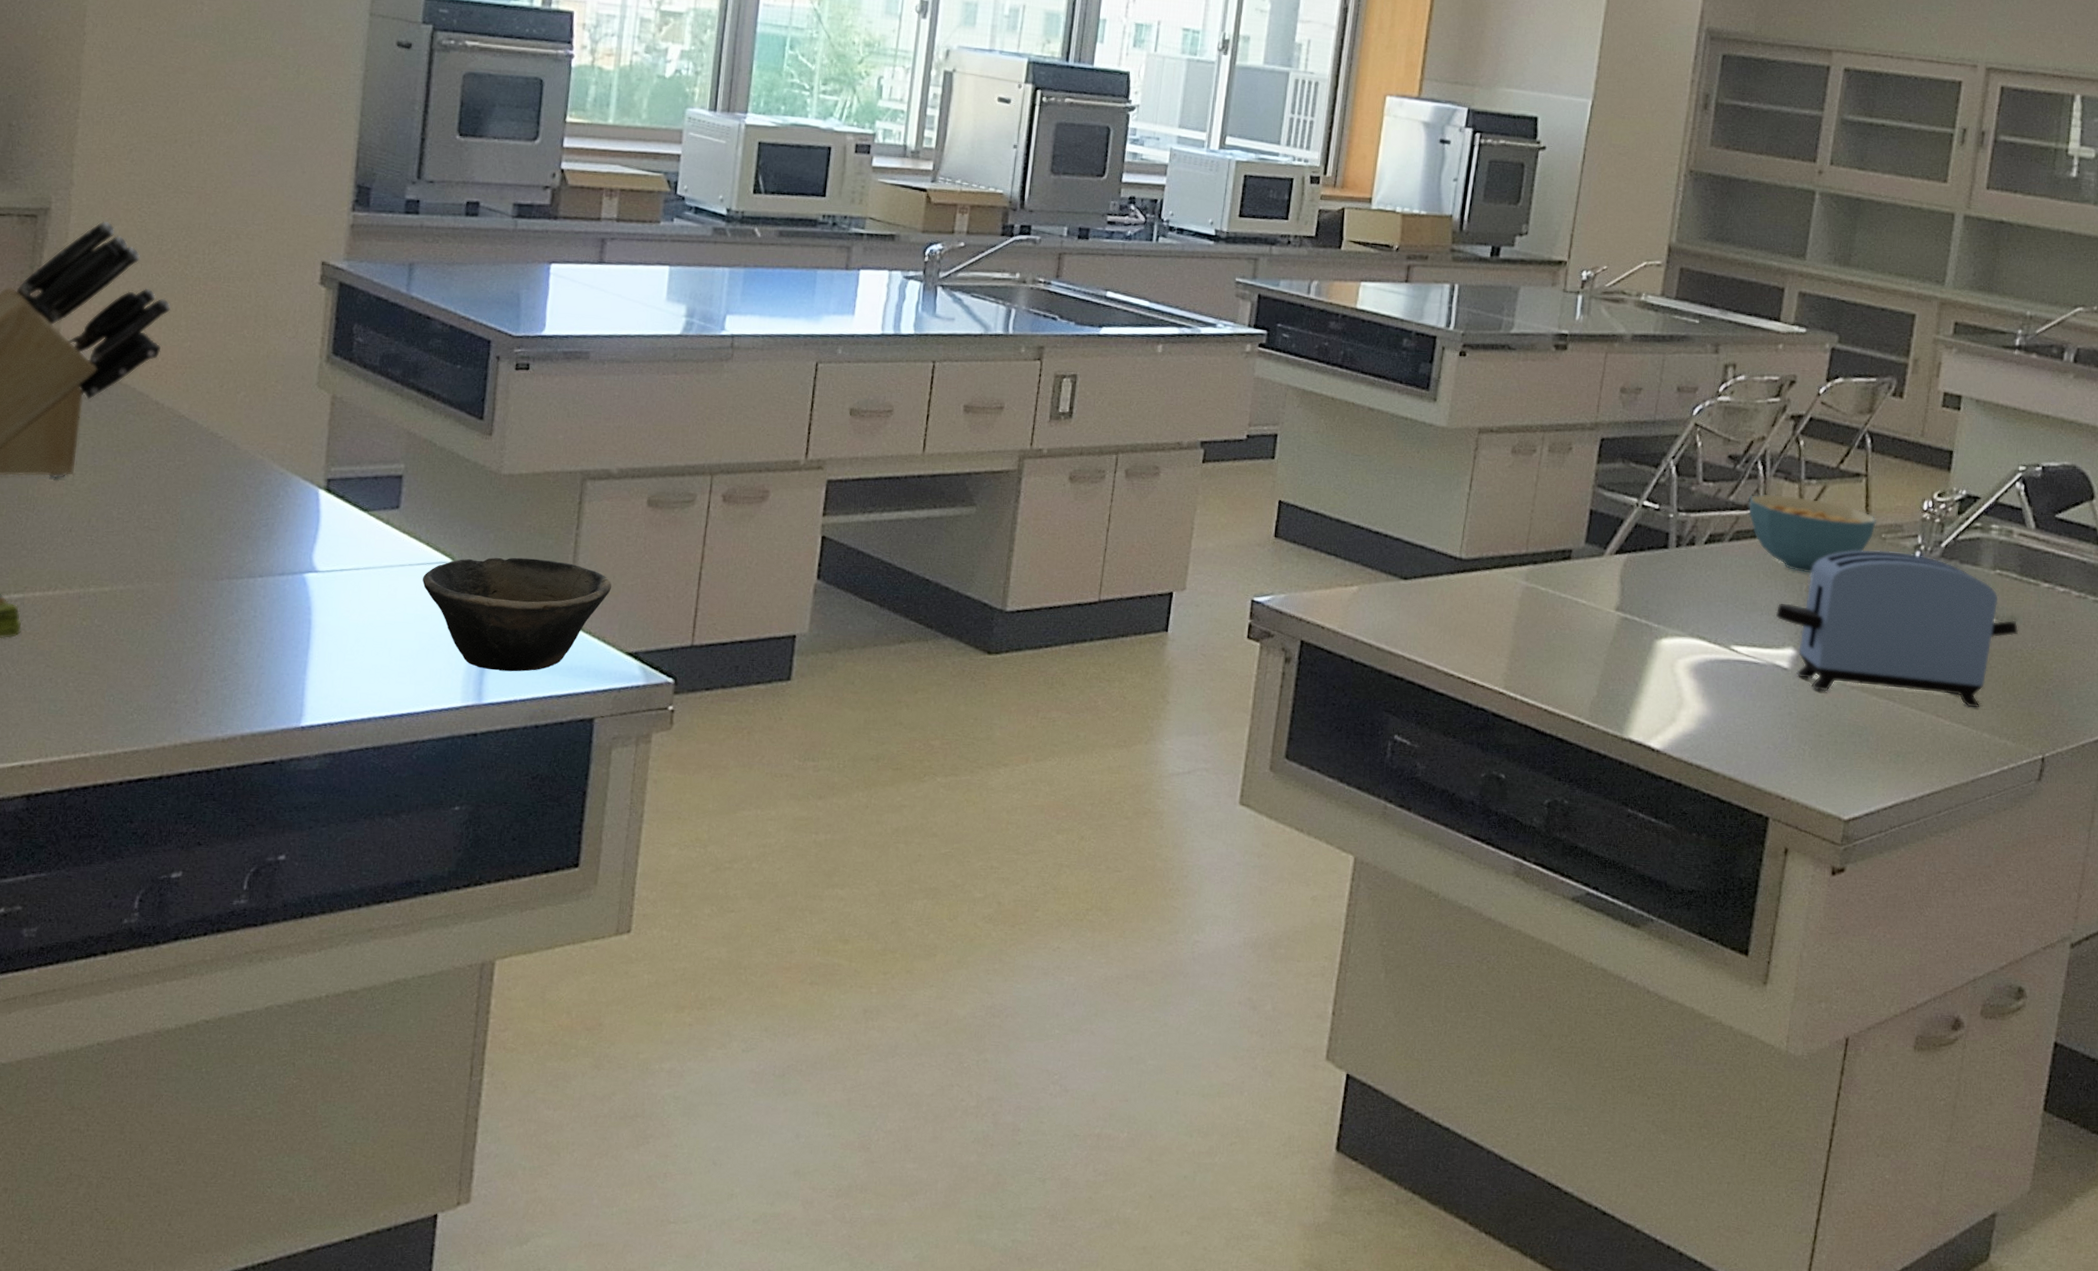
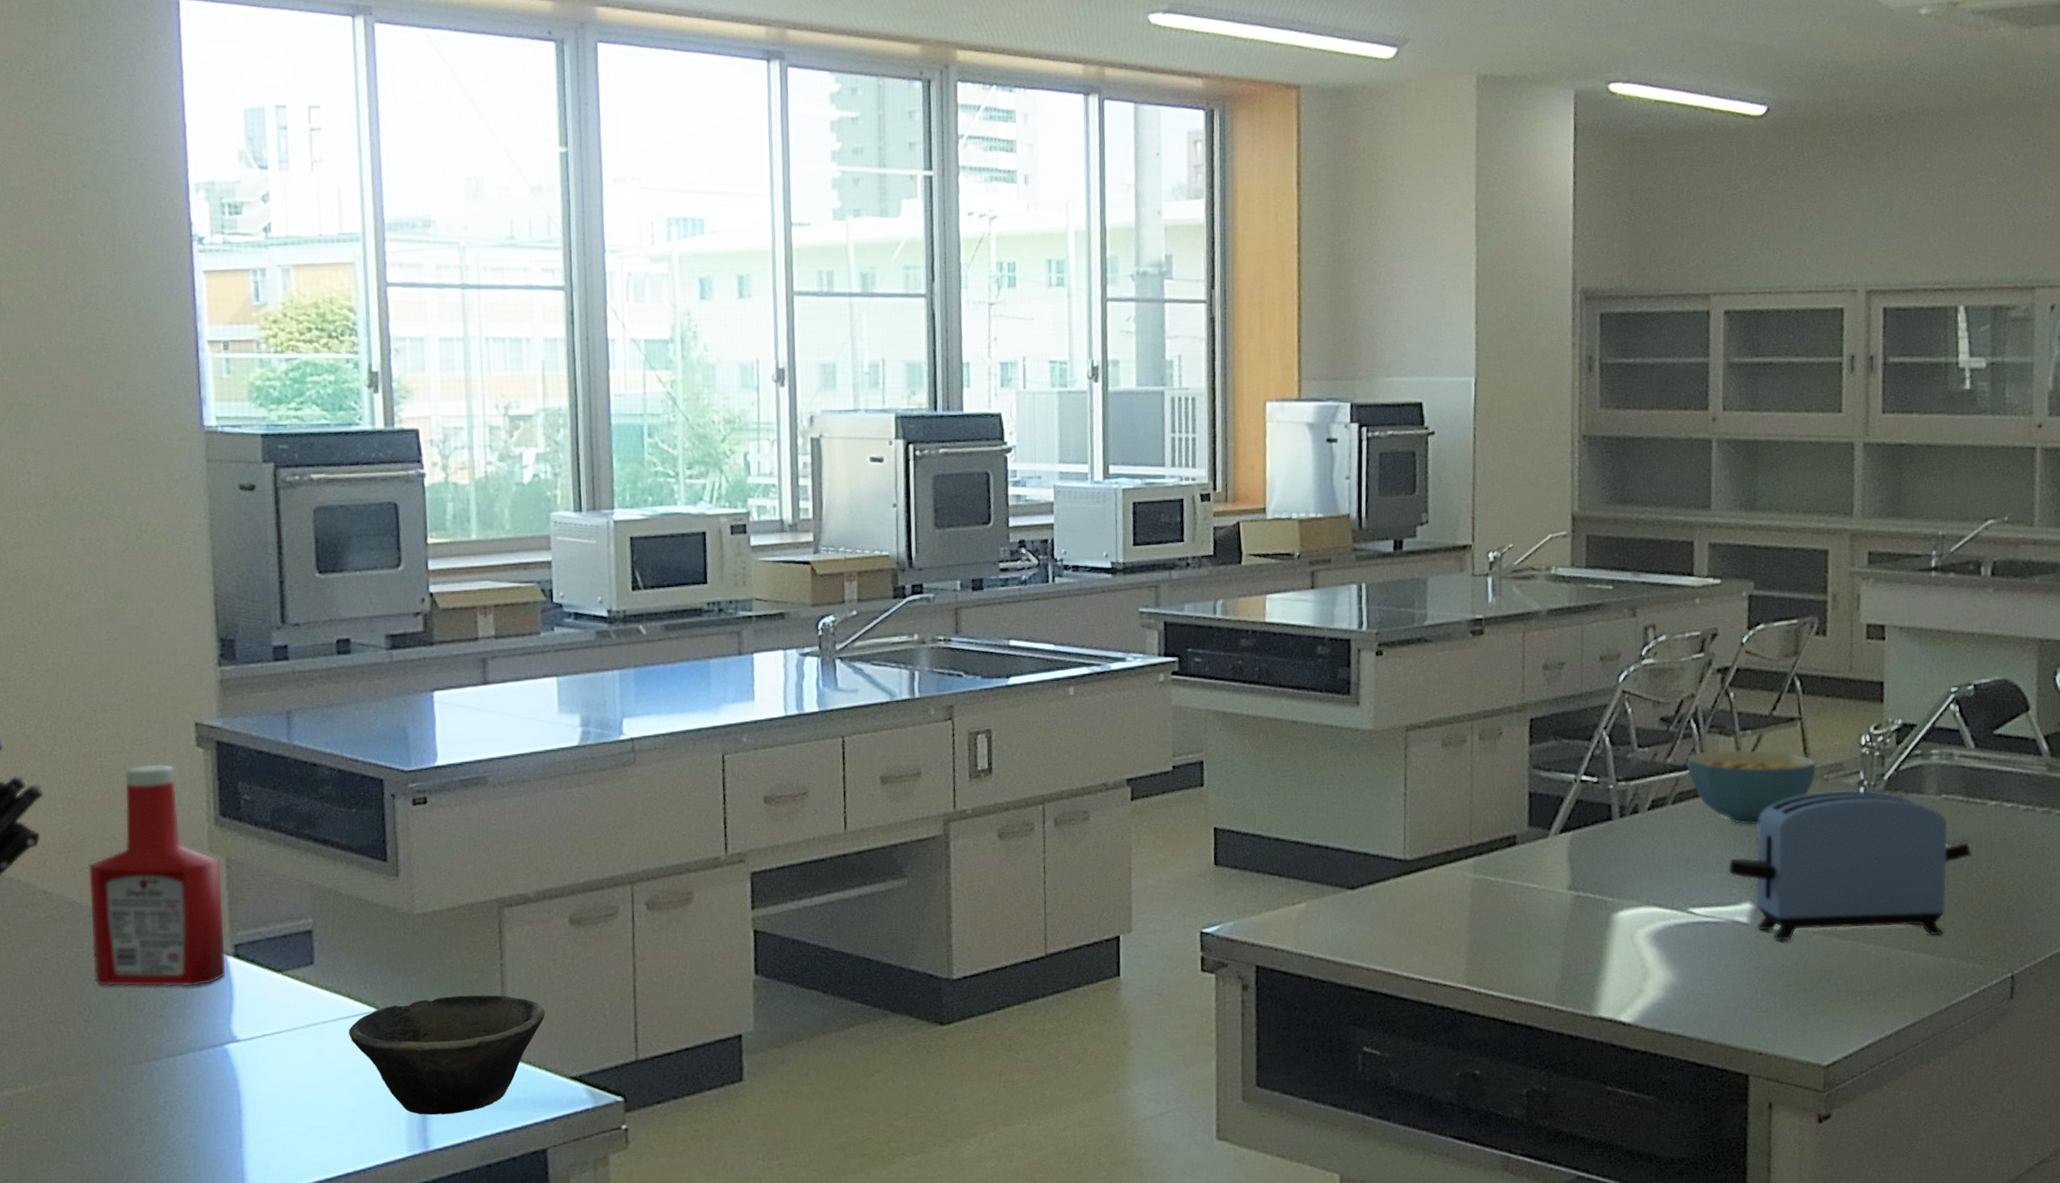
ketchup bottle: none [191,295,325,514] -> present [89,764,225,987]

